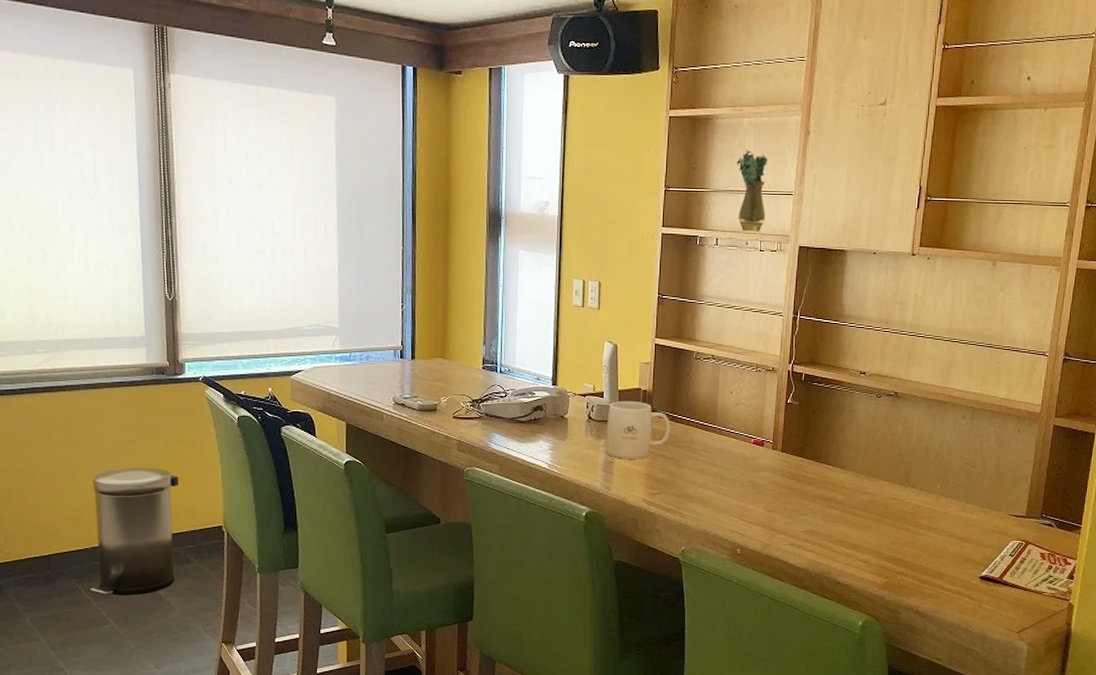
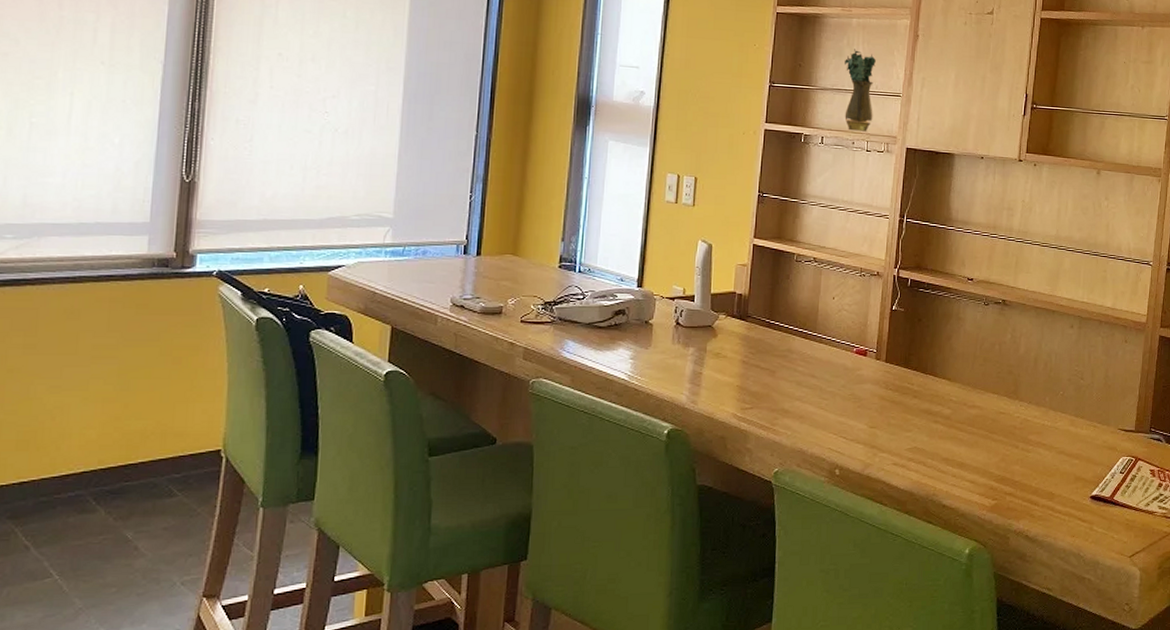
pedal bin: present [90,467,180,596] -> none [30,378,172,541]
mug: present [606,400,671,459] -> none [695,305,768,370]

